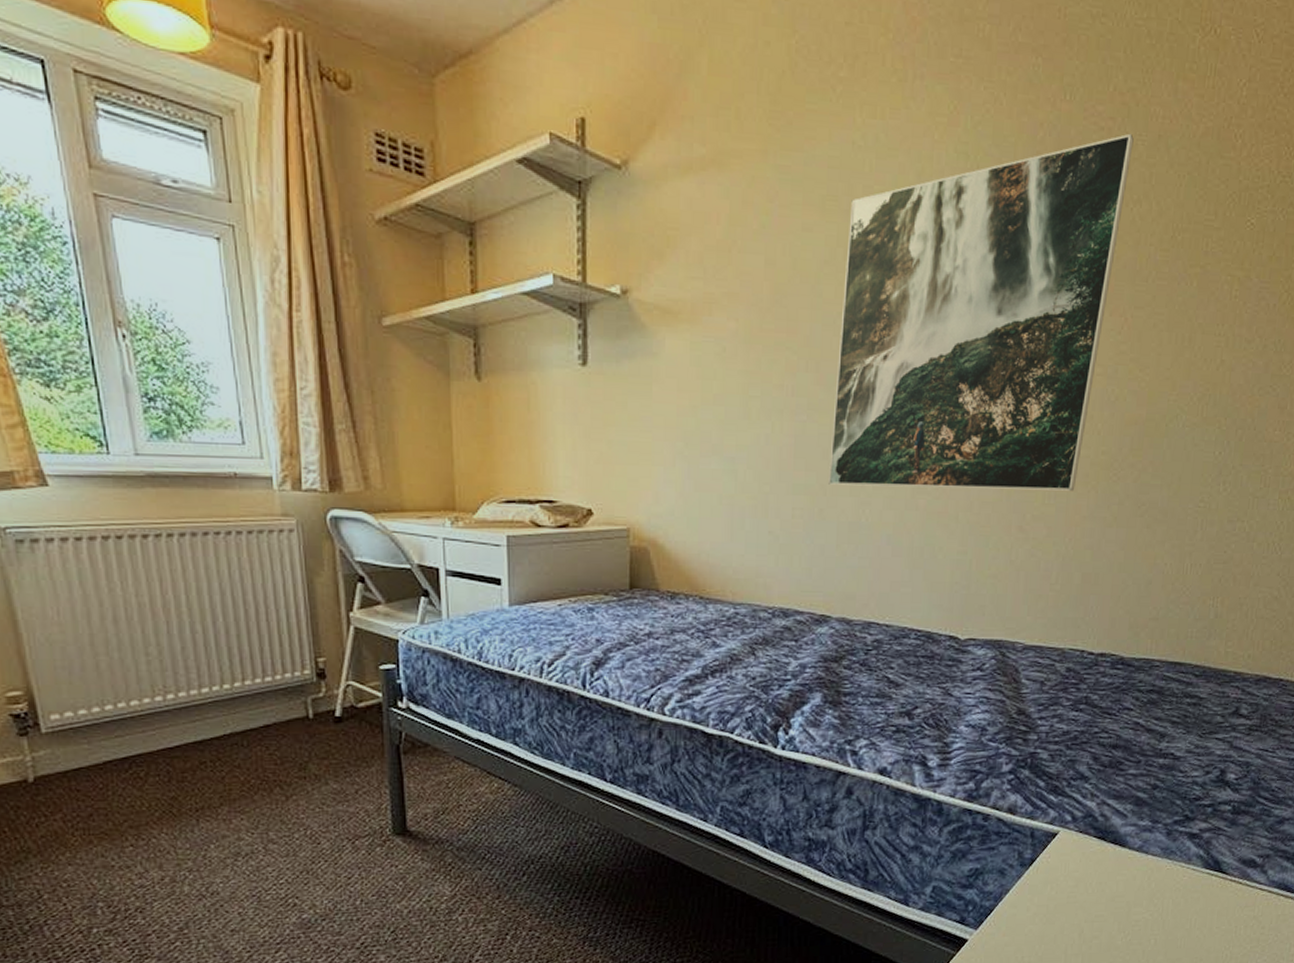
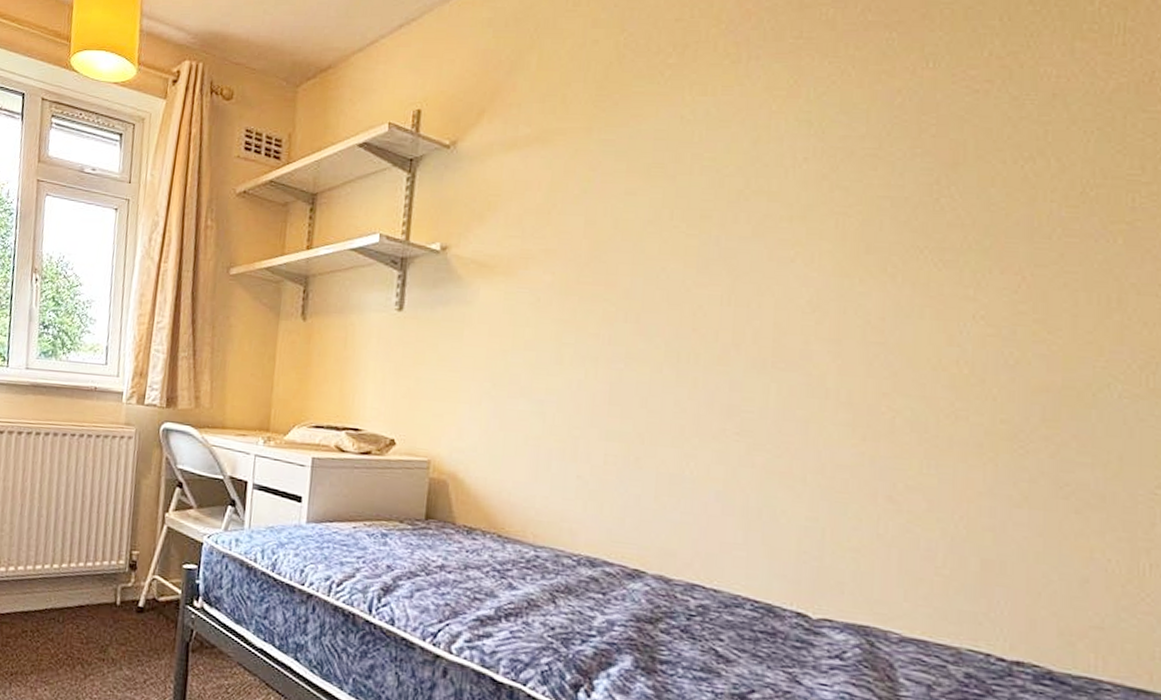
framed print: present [829,133,1134,491] -> none [647,94,1019,462]

